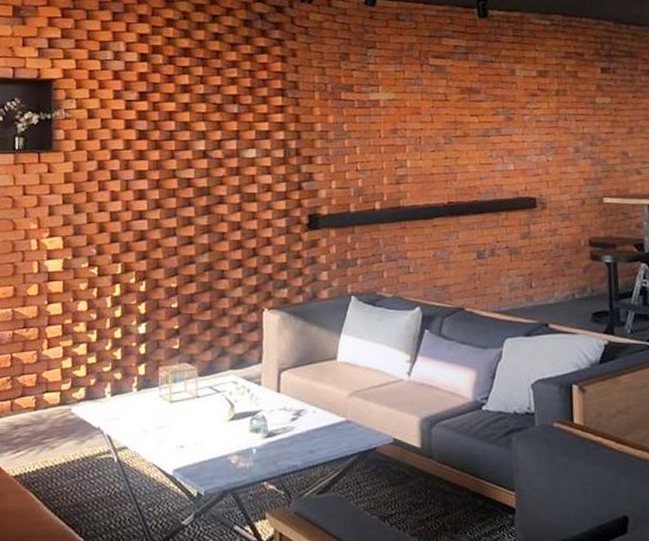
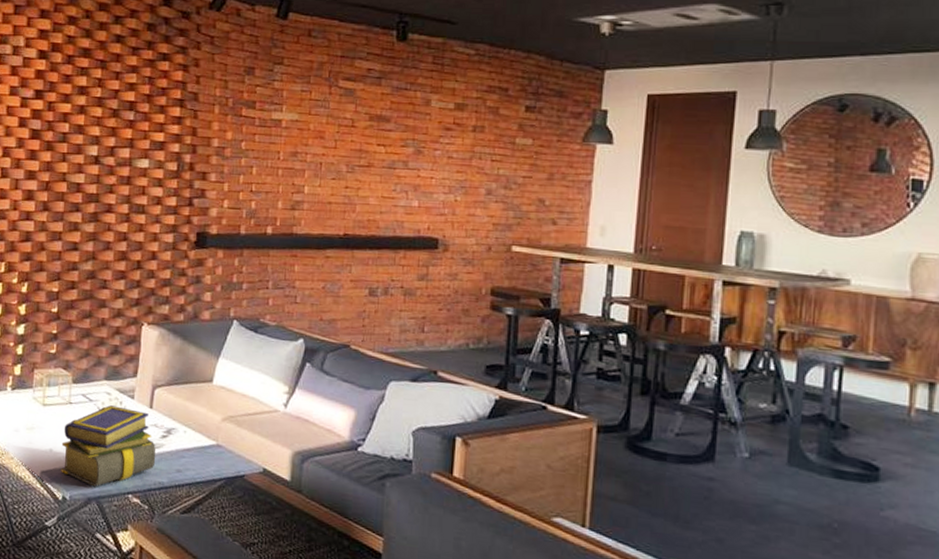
stack of books: none [192,394,288,479] -> present [61,405,156,487]

